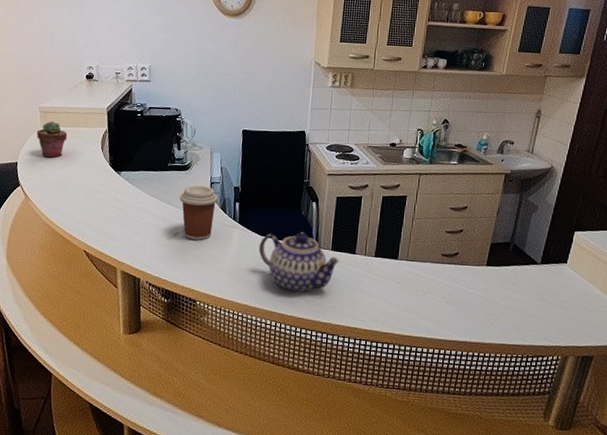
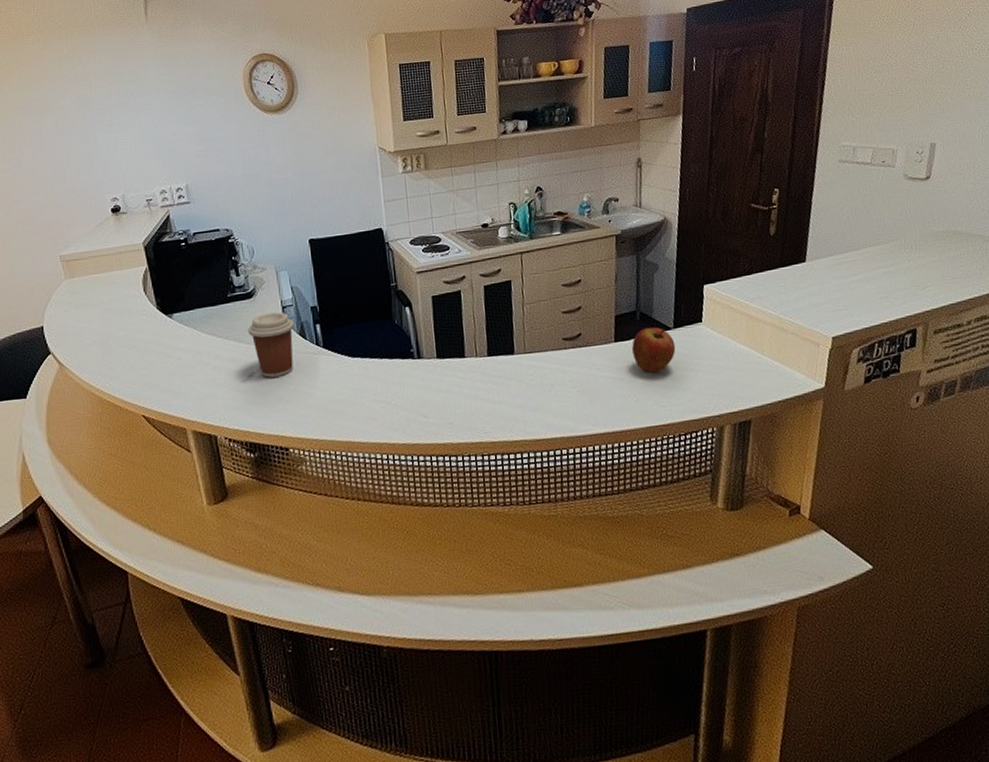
potted succulent: present [36,121,68,158] -> none [61,269,100,314]
teapot: present [258,232,339,293] -> none [351,344,448,416]
apple: none [500,258,539,300] -> present [632,327,676,373]

